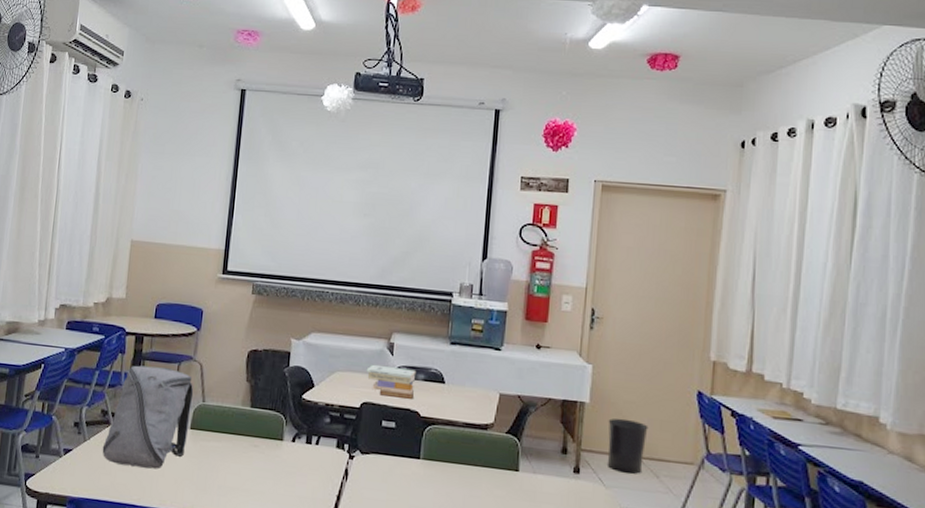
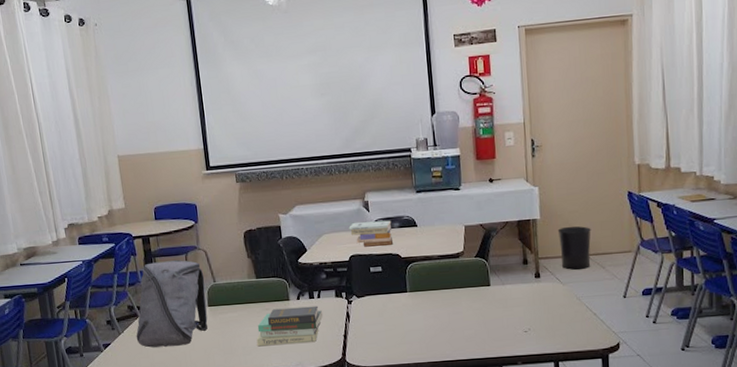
books: none [235,447,319,496] -> present [256,306,323,347]

